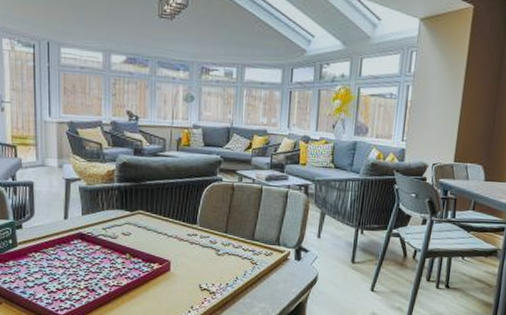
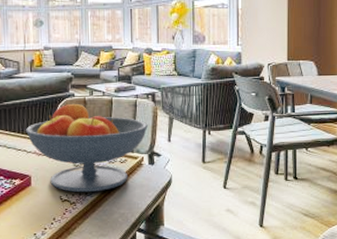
fruit bowl: none [167,188,298,284] -> present [25,103,148,193]

